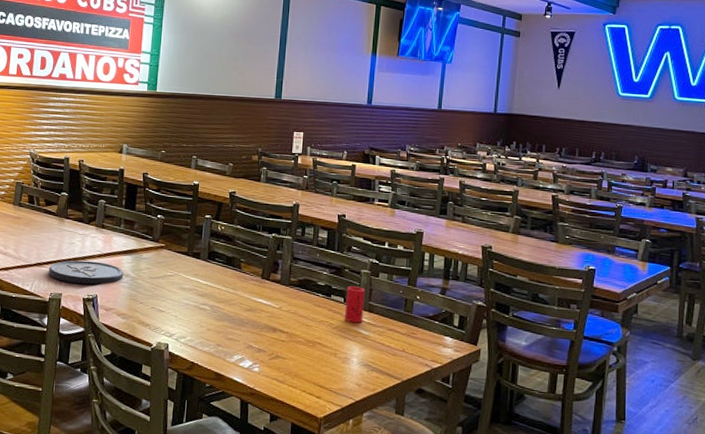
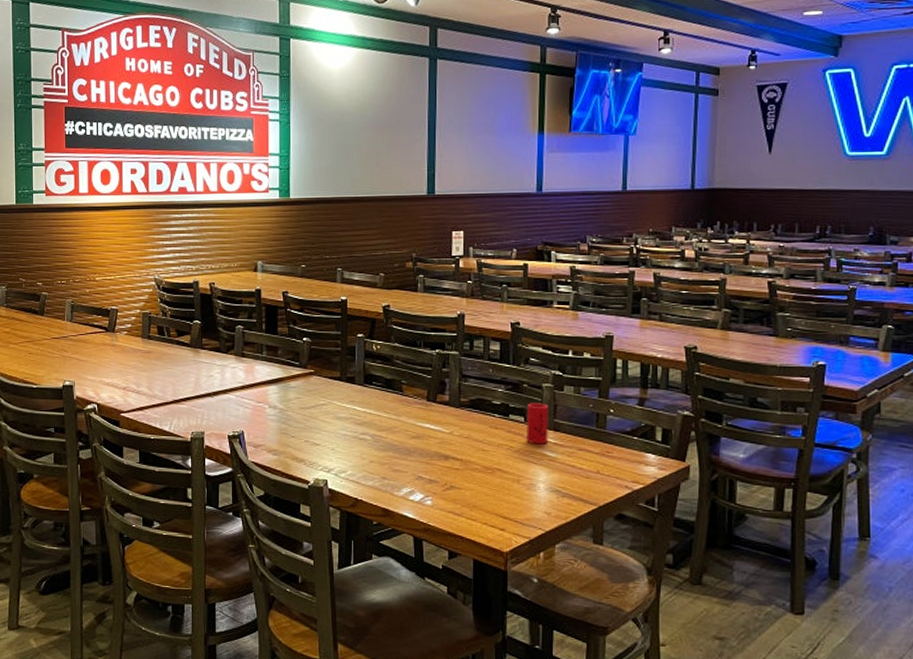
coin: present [49,260,124,285] -> none [188,394,271,420]

